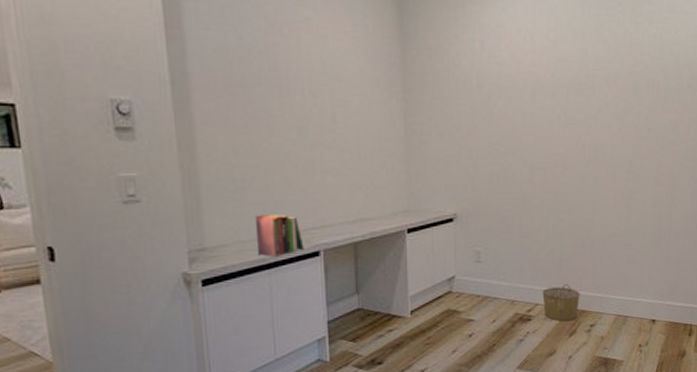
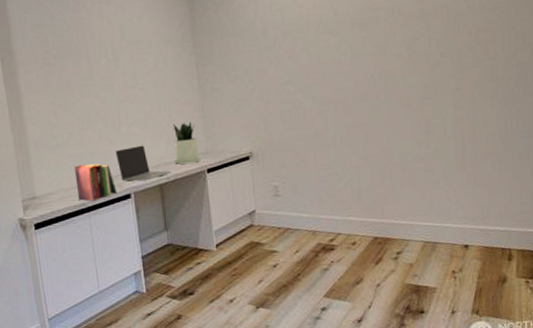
laptop: none [305,197,368,238] -> present [115,145,171,182]
planter: none [372,175,402,223] -> present [173,121,201,165]
basket: present [542,284,580,322] -> none [343,213,383,250]

